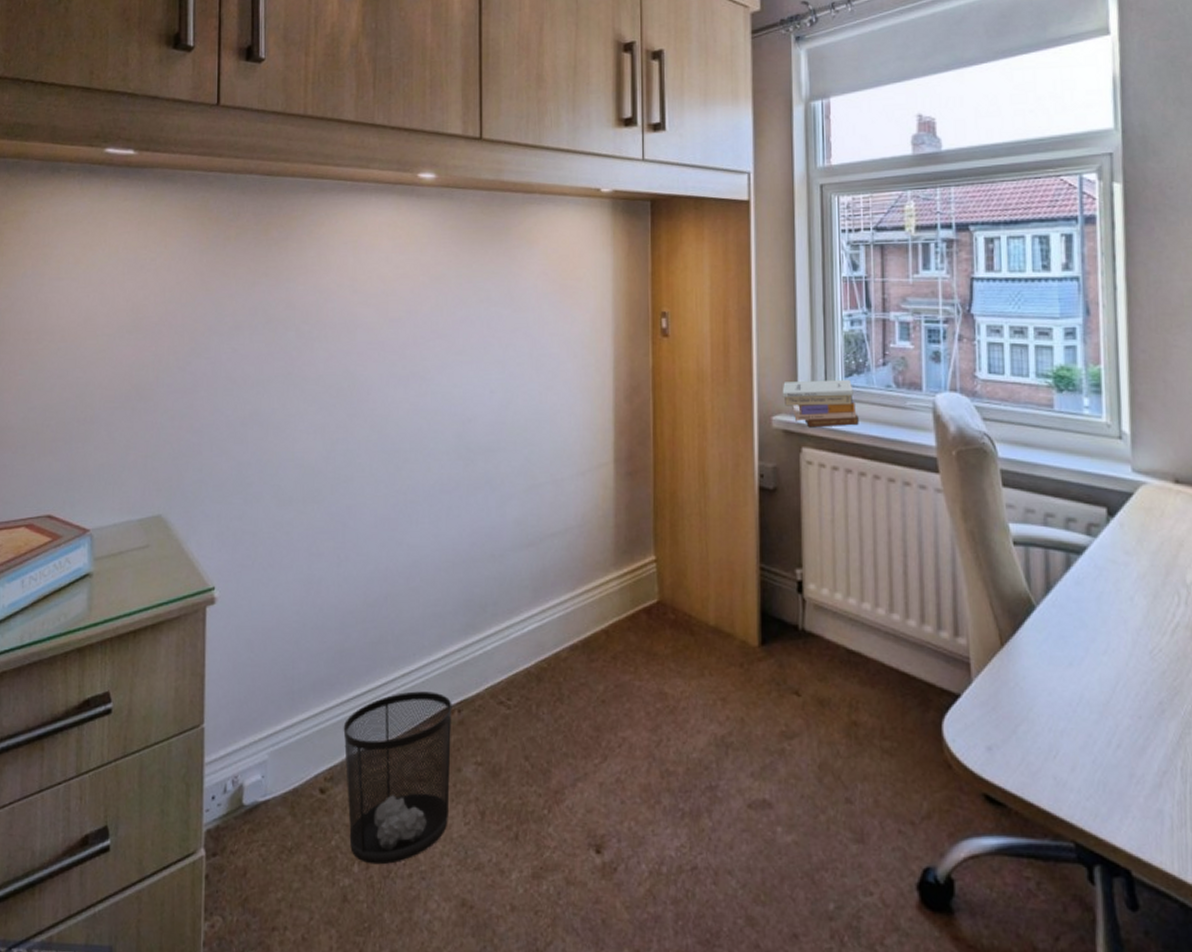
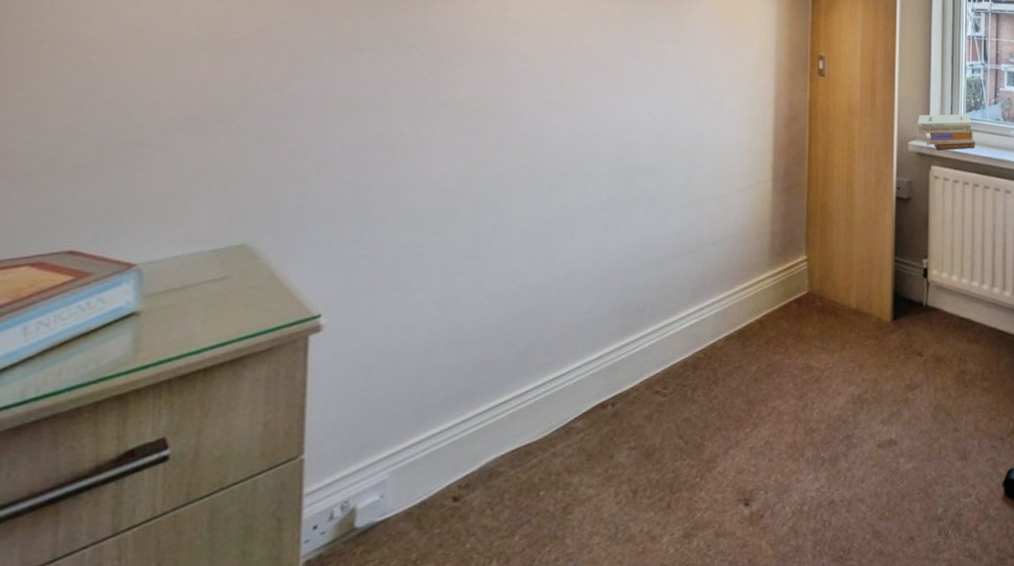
waste bin: present [343,691,452,865] -> none [482,390,606,558]

